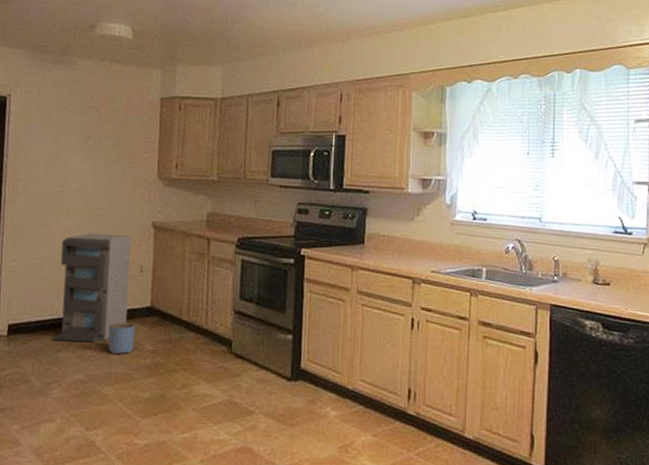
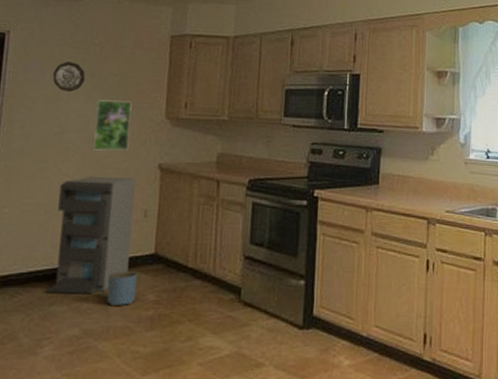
decorative plate: none [51,124,82,153] -> present [52,61,86,92]
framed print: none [89,160,126,210] -> present [91,100,132,152]

